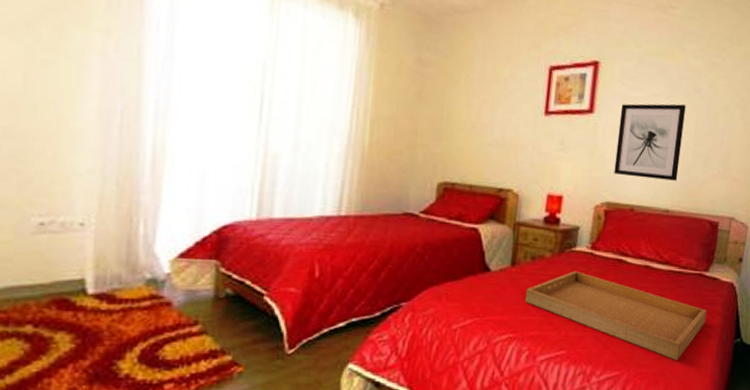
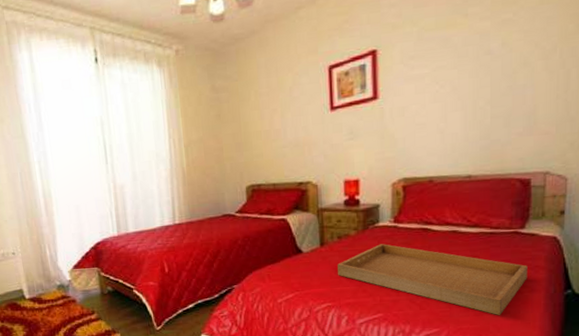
wall art: present [614,103,686,181] -> none [405,70,477,151]

